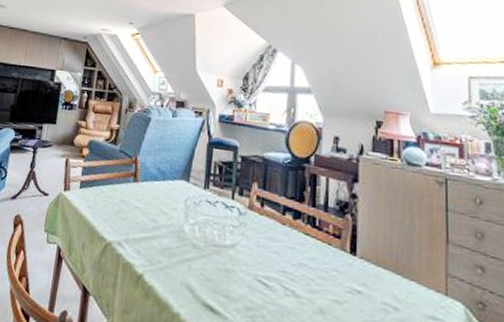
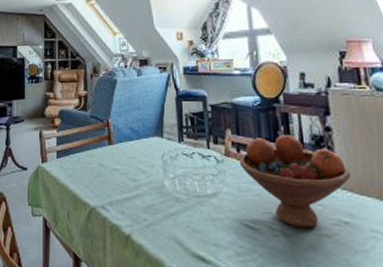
fruit bowl: none [261,195,370,293] -> present [239,135,351,228]

